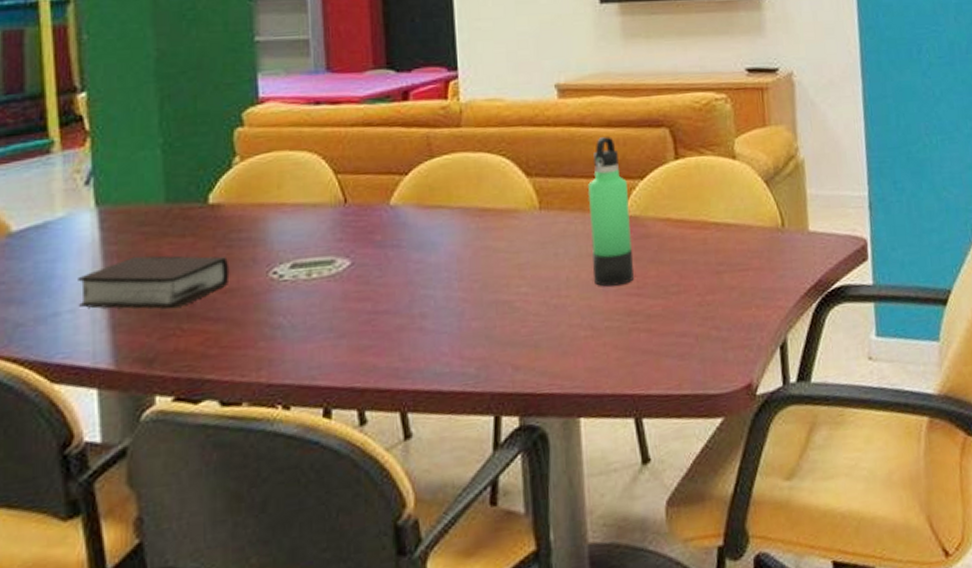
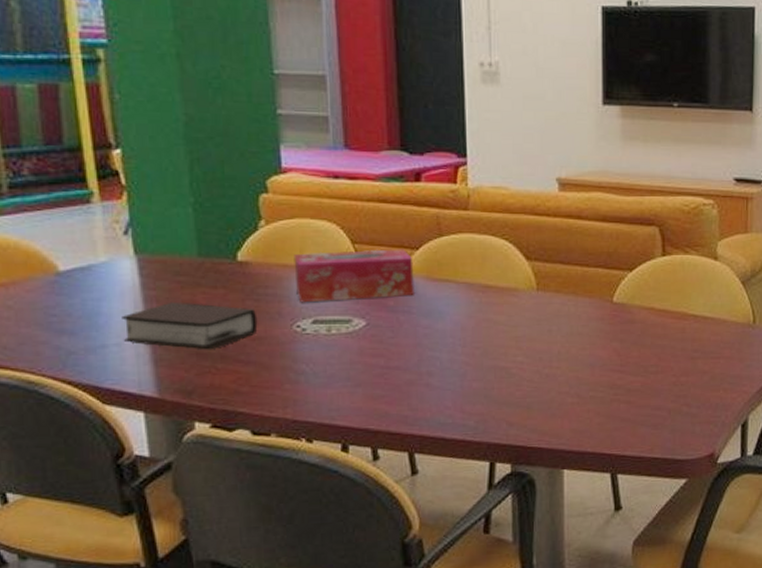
tissue box: none [271,175,404,246] -> present [294,249,414,303]
thermos bottle: present [588,137,634,287] -> none [582,230,619,362]

